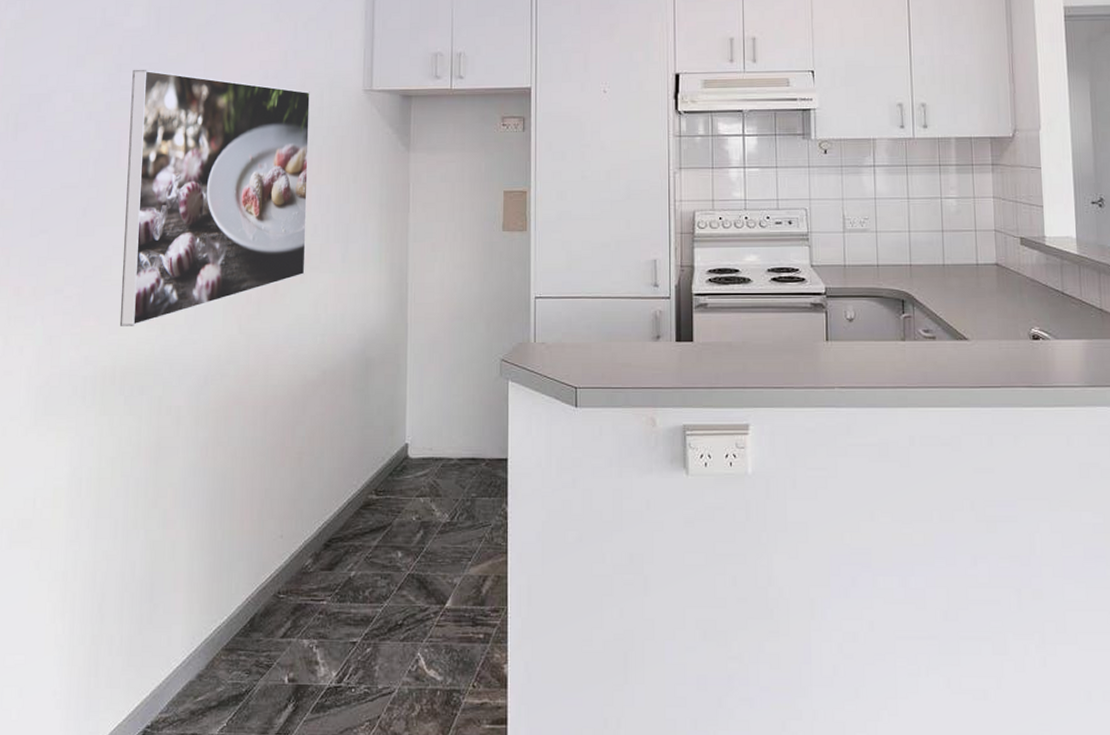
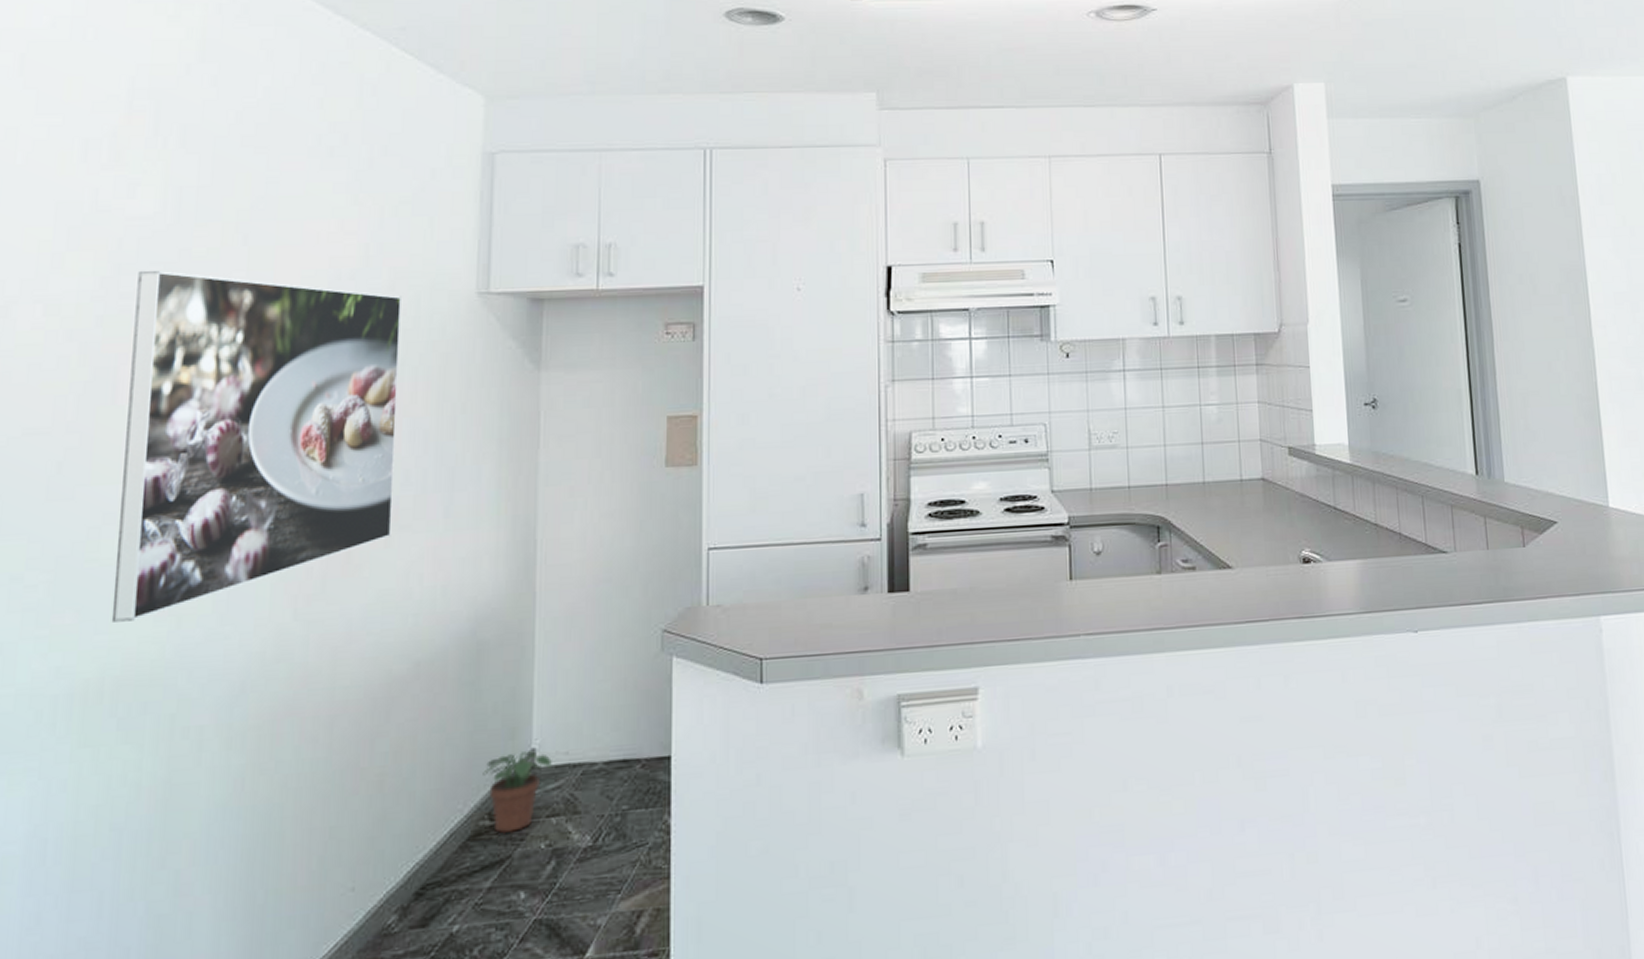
potted plant: none [371,445,420,507] -> present [483,751,552,834]

